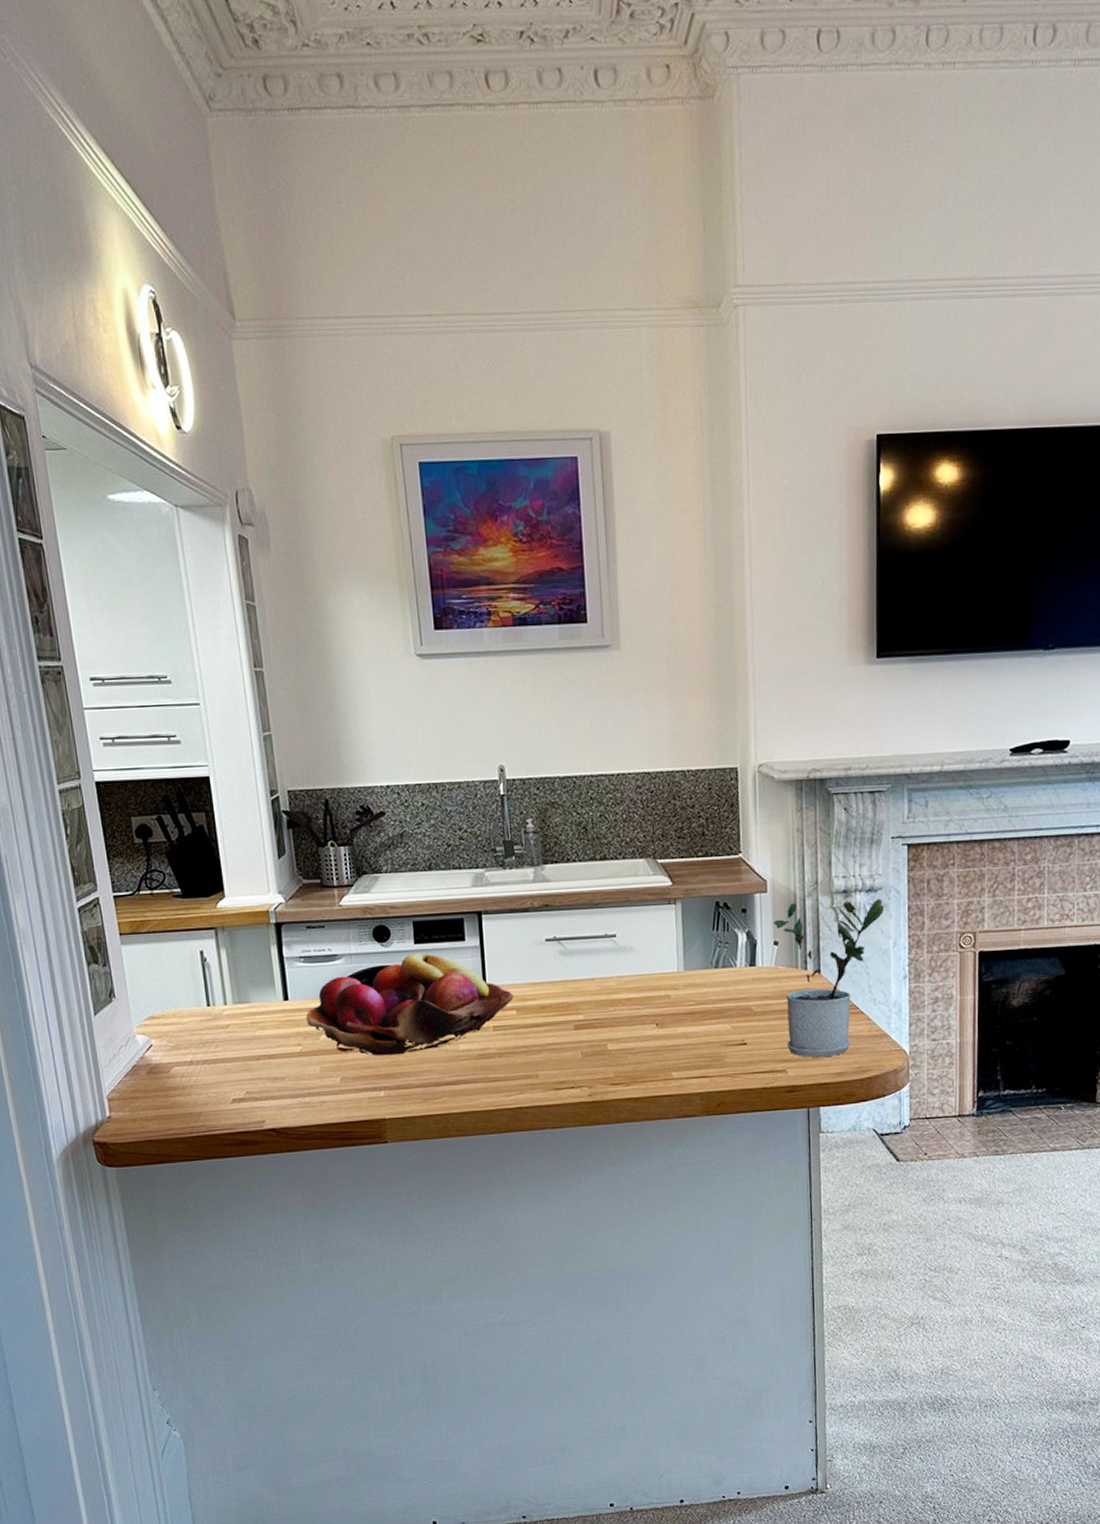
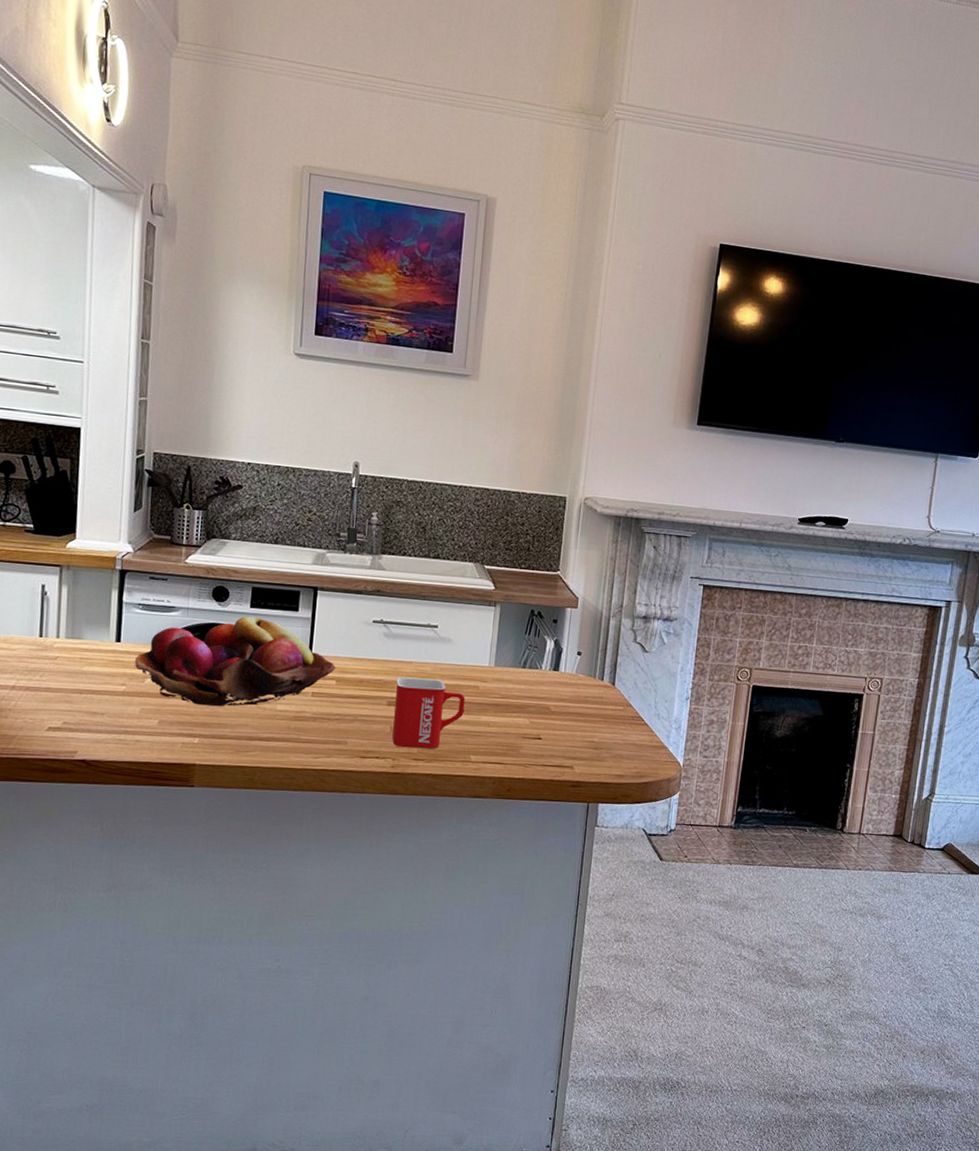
mug: none [580,994,658,1073] -> present [392,677,465,749]
potted plant: present [773,898,885,1058] -> none [577,621,677,760]

